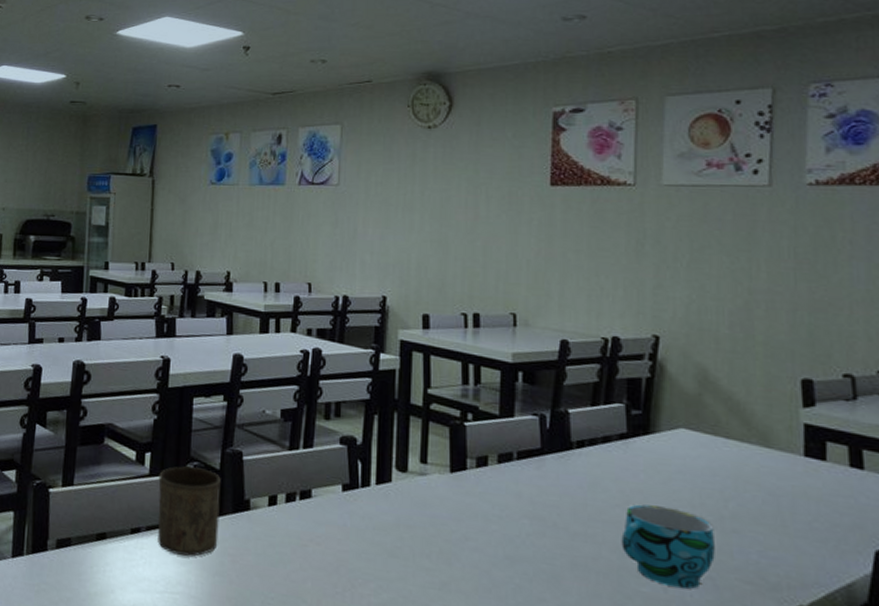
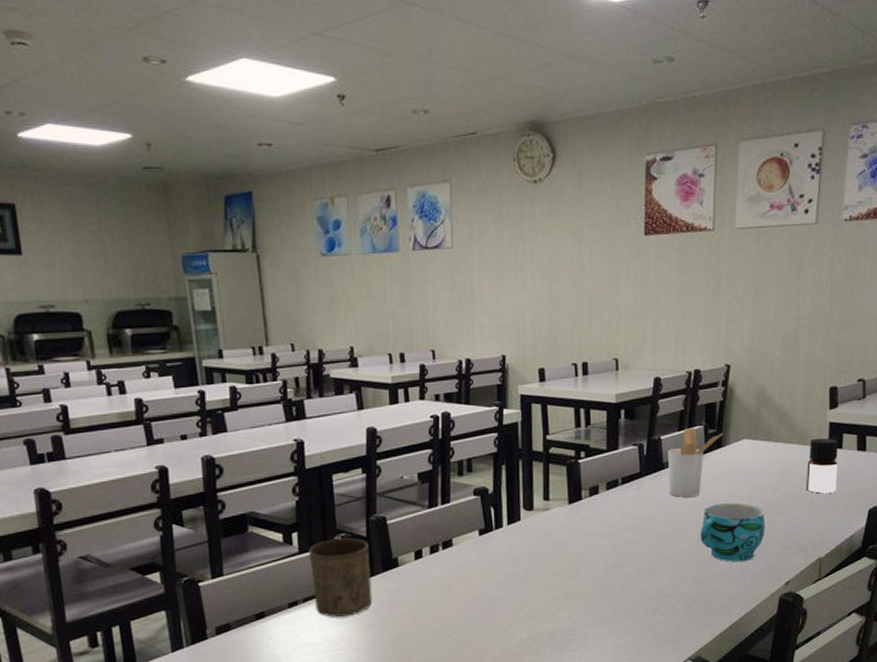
utensil holder: none [576,404,651,490] -> present [667,428,723,497]
bottle: none [773,441,822,518] -> present [805,438,839,494]

